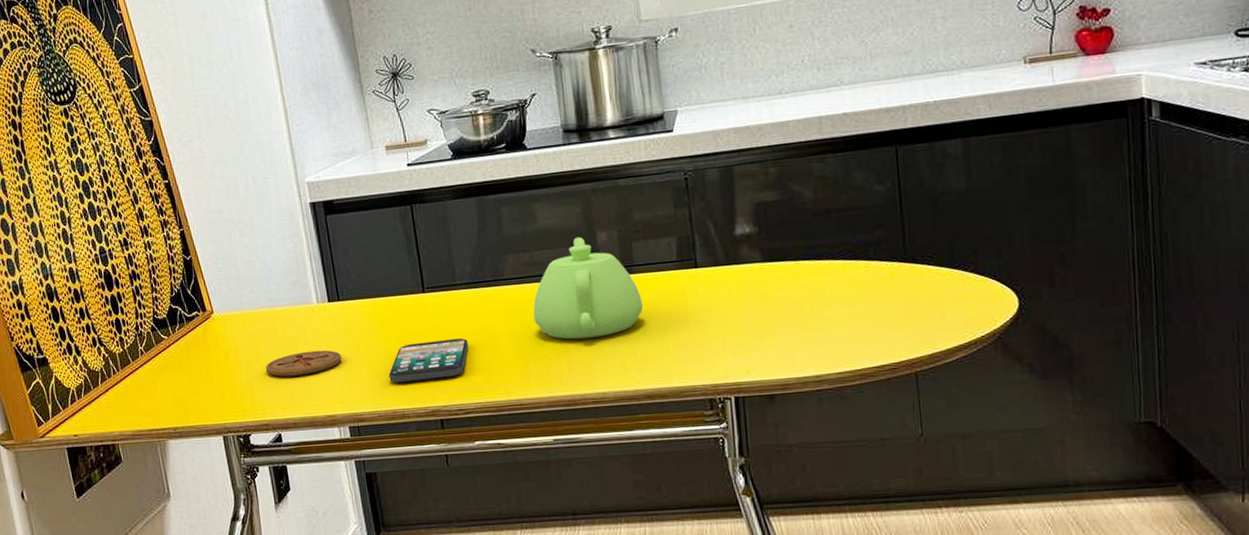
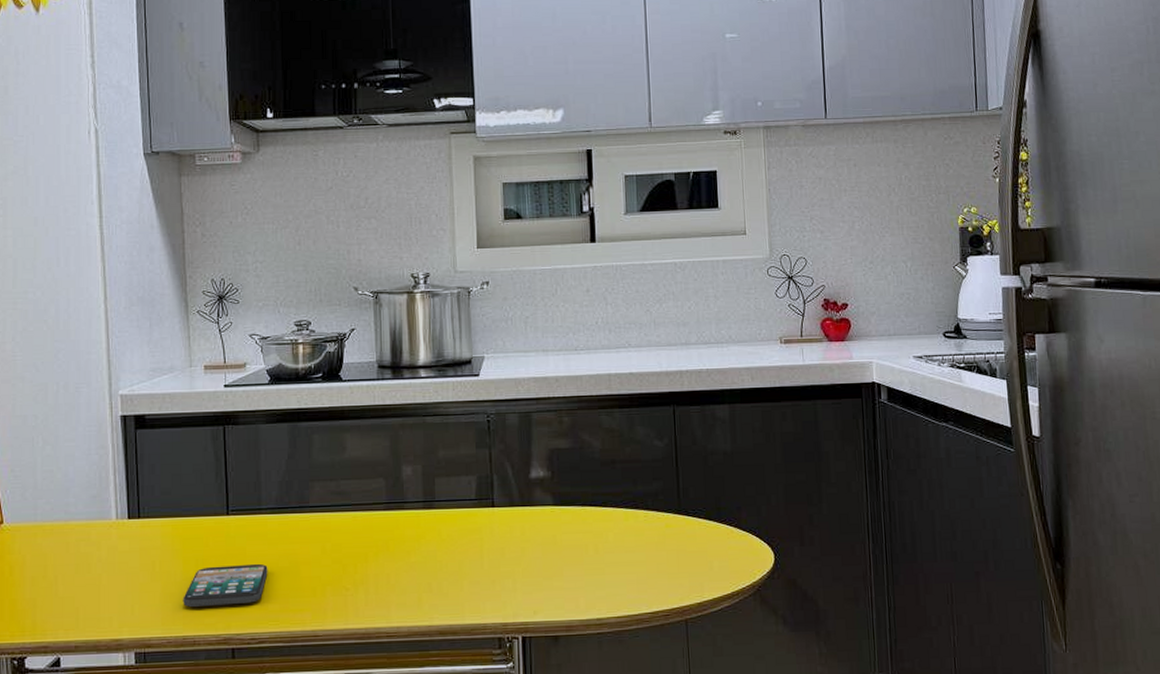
coaster: present [265,350,342,377] -> none [52,569,135,595]
teapot: present [533,236,643,340] -> none [335,469,441,571]

